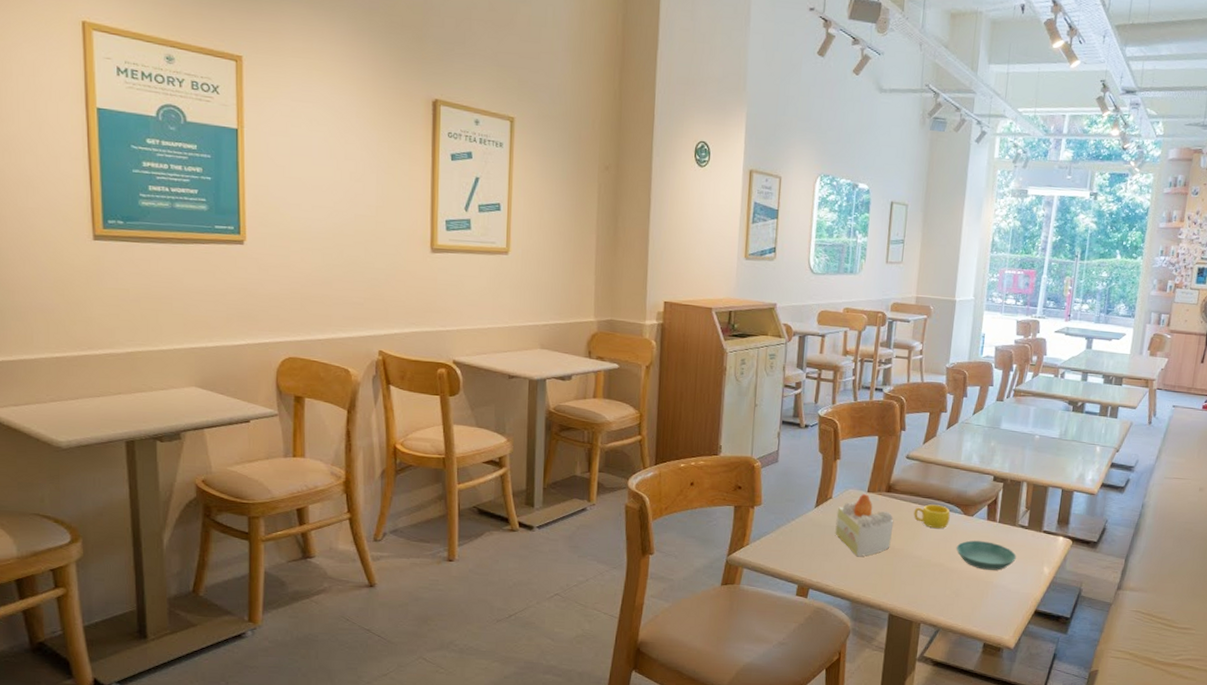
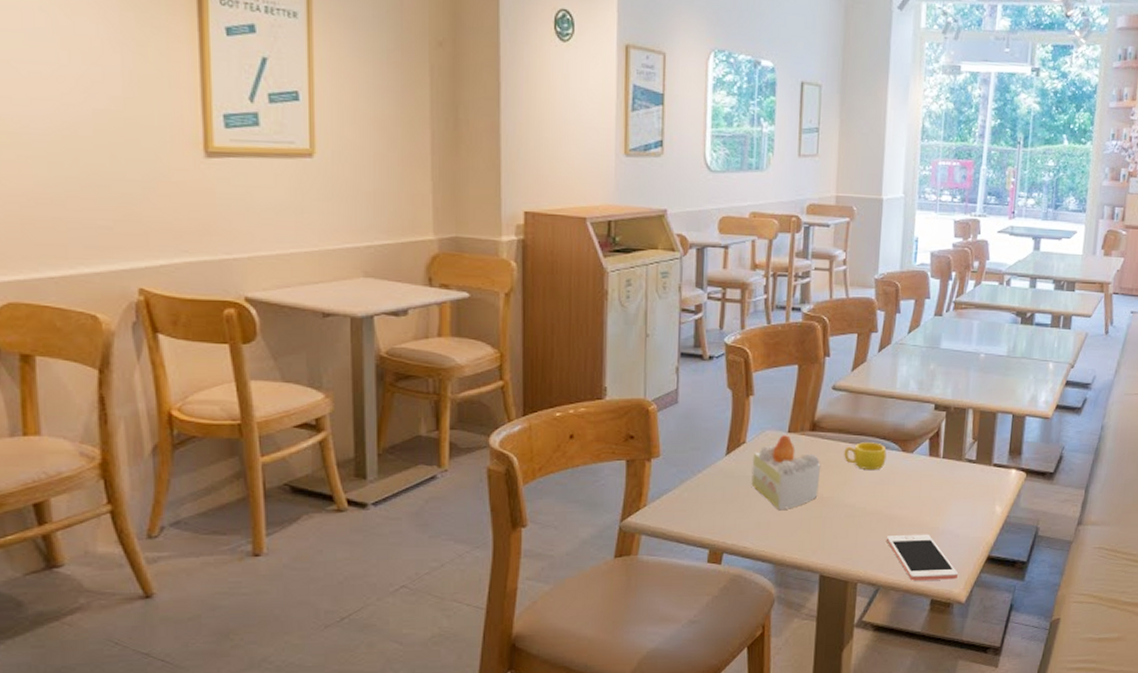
cell phone: none [946,585,1008,628] -> present [886,534,958,581]
saucer: present [956,540,1017,571] -> none [894,481,964,514]

